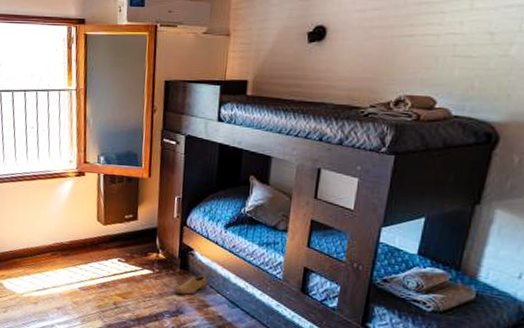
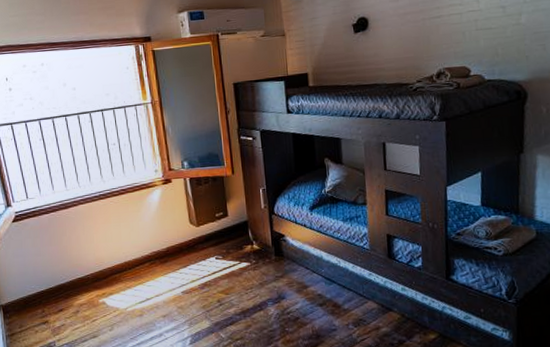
shoe: present [173,275,208,295] -> none [272,258,304,280]

